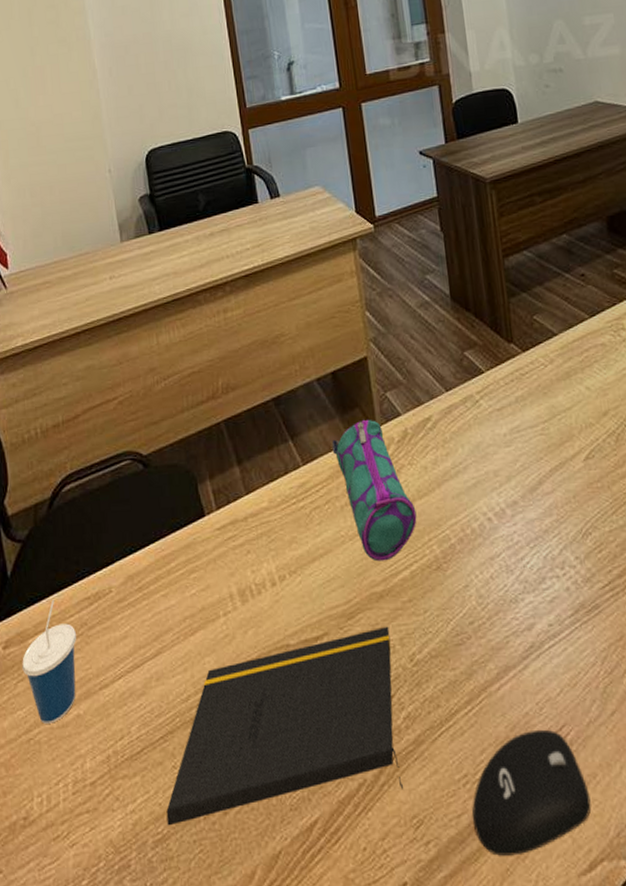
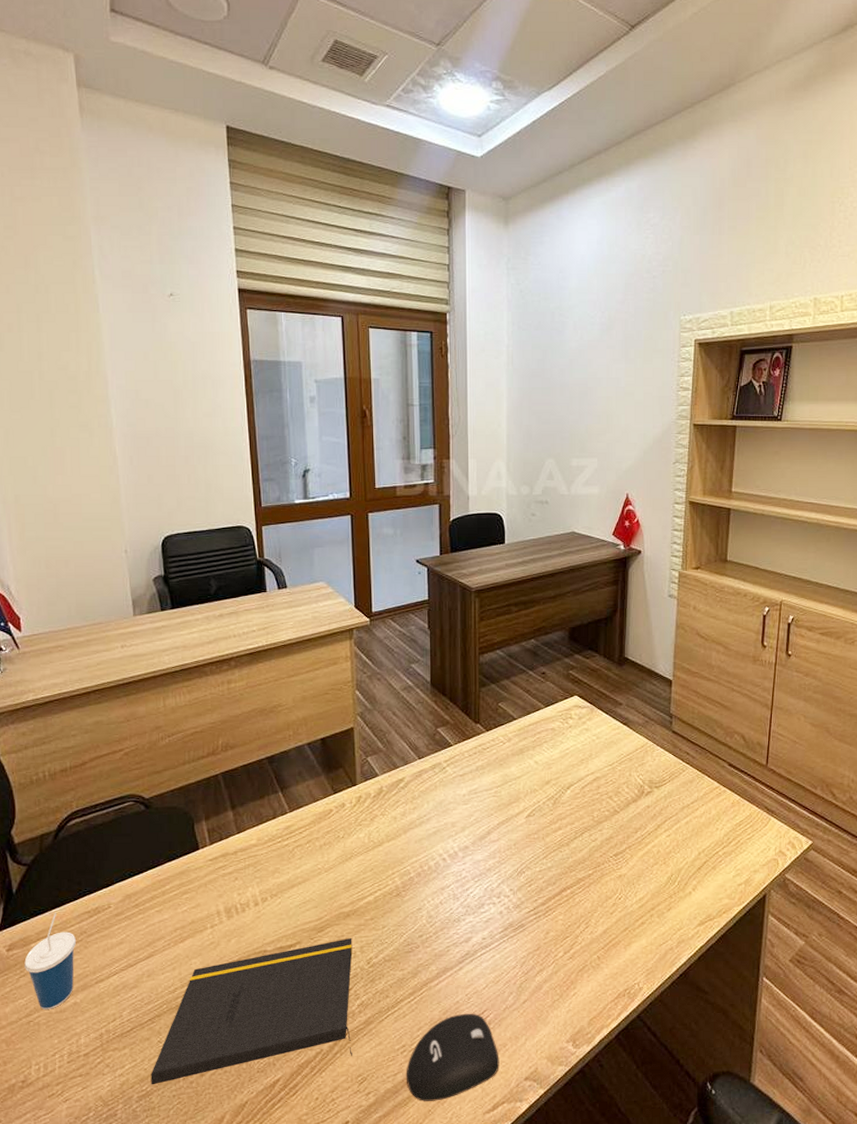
pencil case: present [332,420,417,562] -> none [316,778,384,889]

